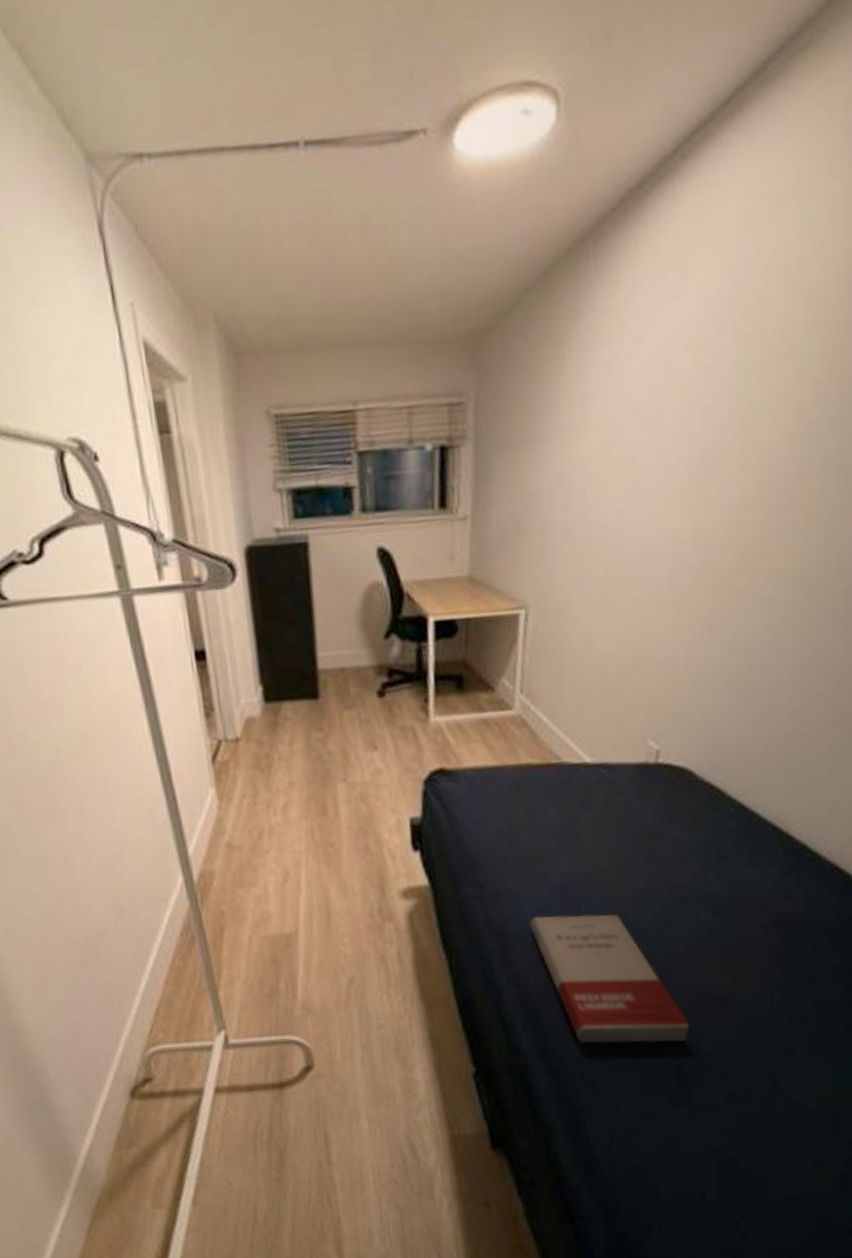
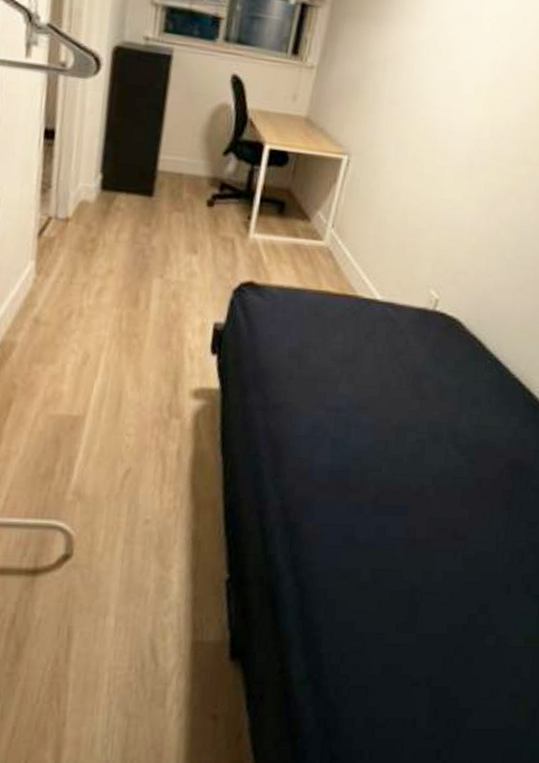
book: present [529,913,689,1044] -> none [303,433,426,569]

